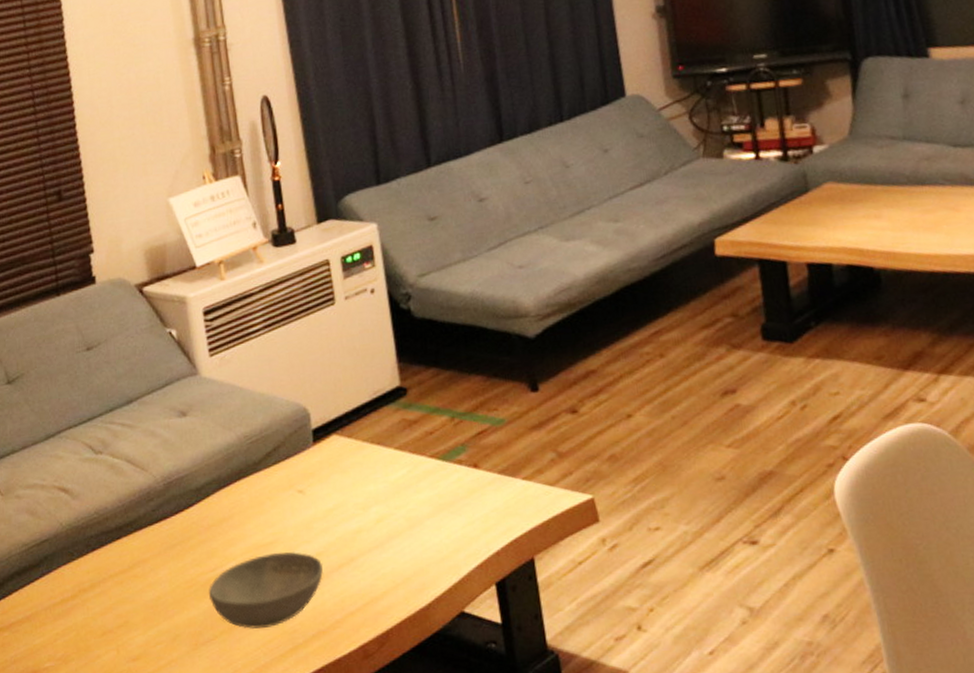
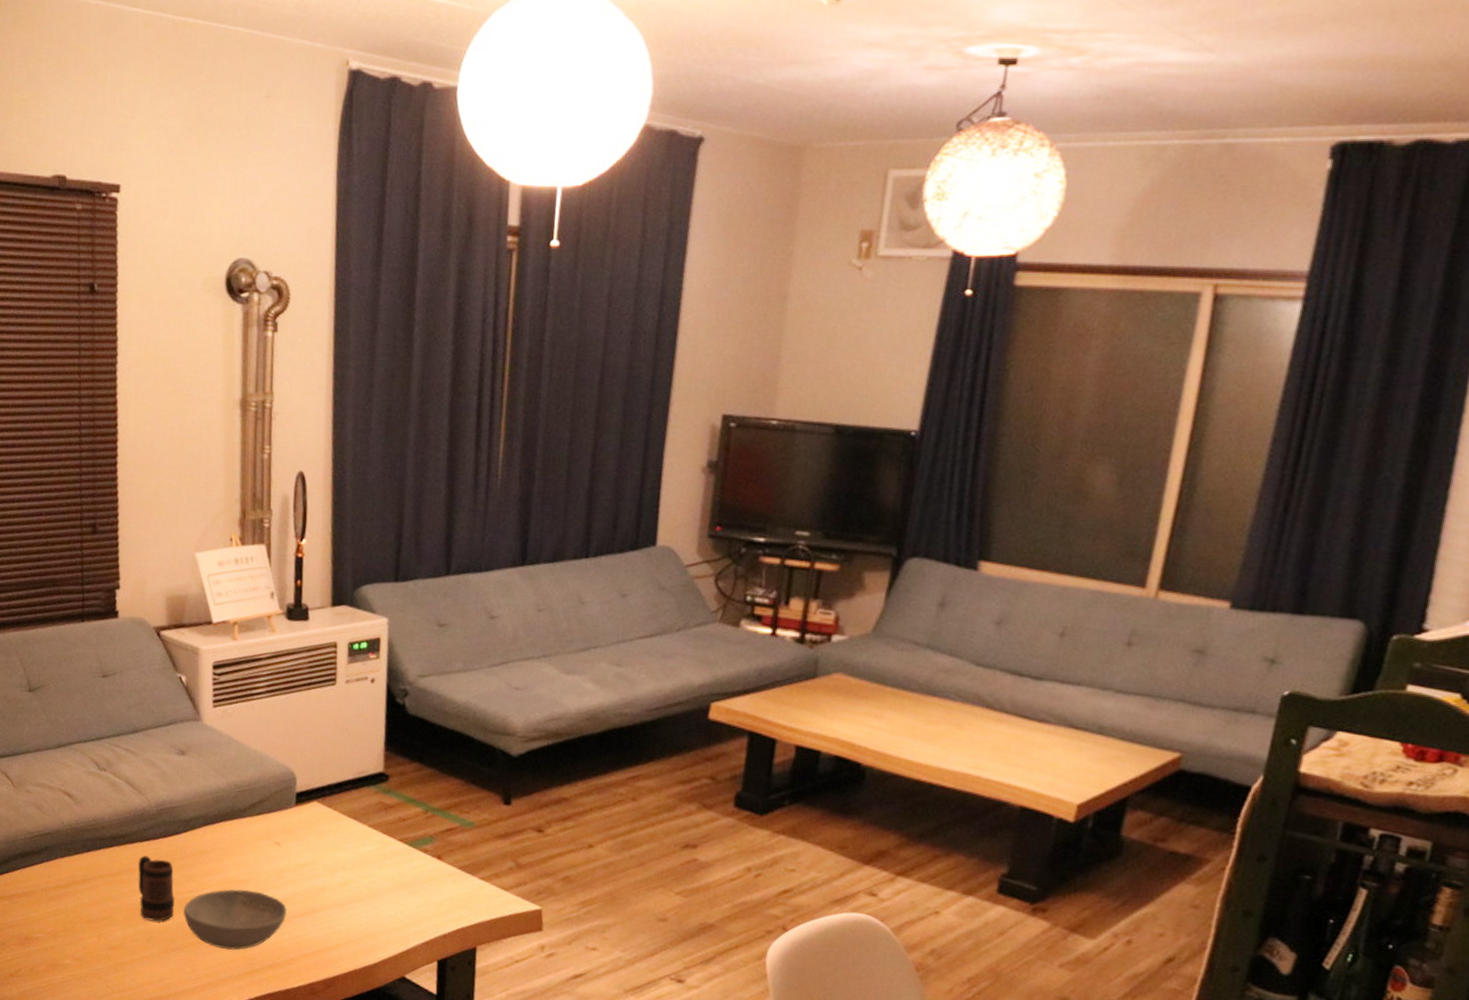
mug: none [150,540,198,616] -> present [138,855,176,922]

